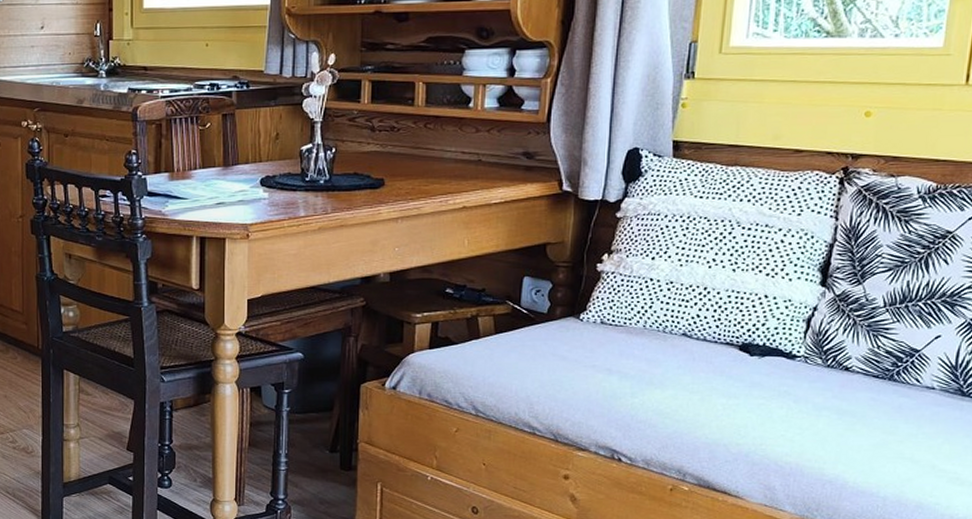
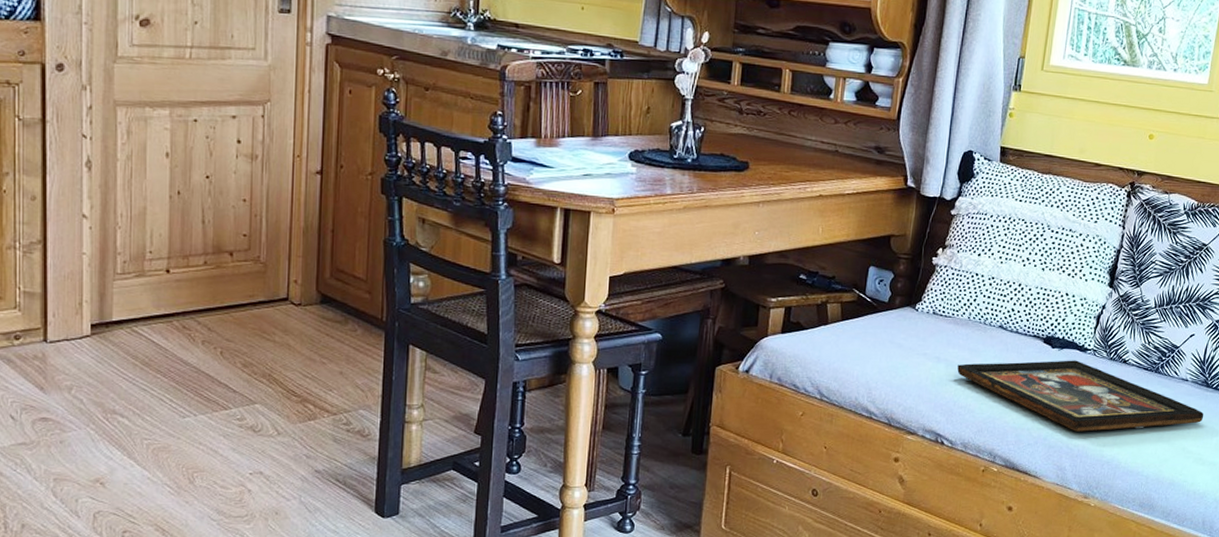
decorative tray: none [633,369,960,448] -> present [957,360,1204,432]

